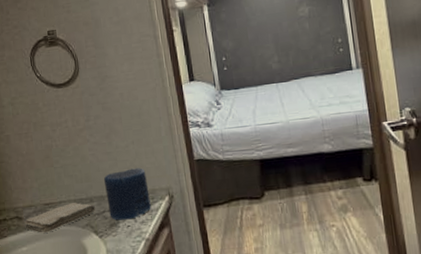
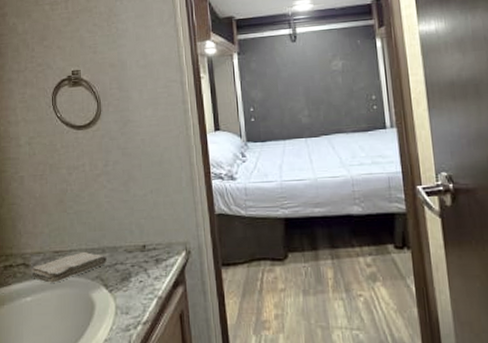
candle: present [103,168,151,220] -> none [118,219,166,275]

